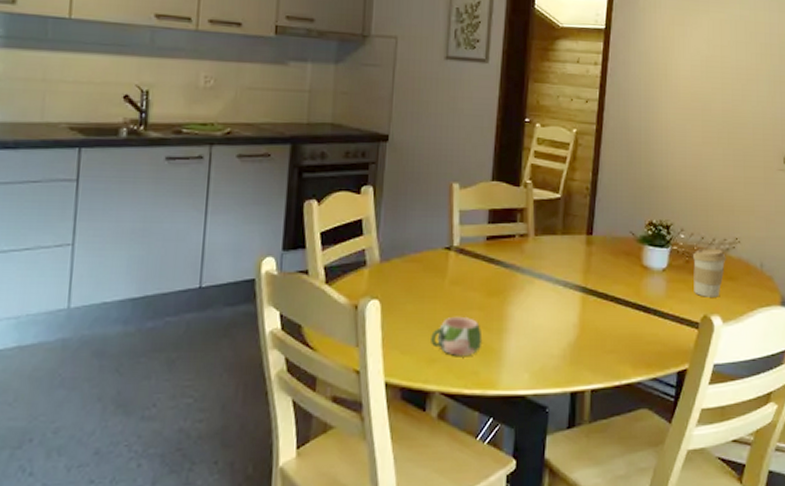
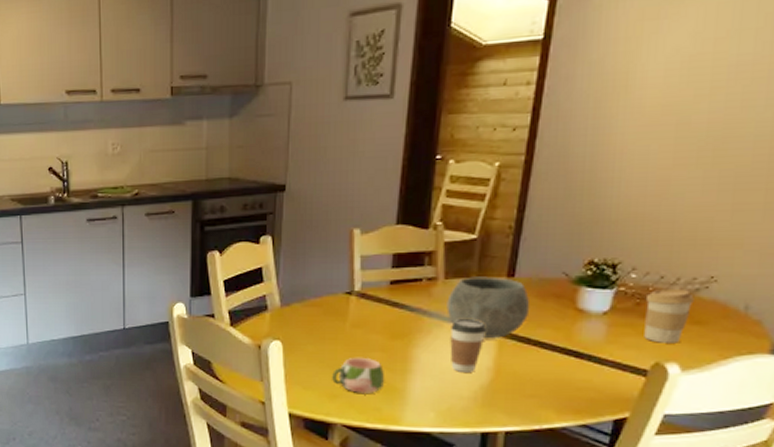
bowl: none [537,234,606,294] -> present [447,276,530,338]
coffee cup: none [541,274,571,330] -> present [450,318,486,372]

